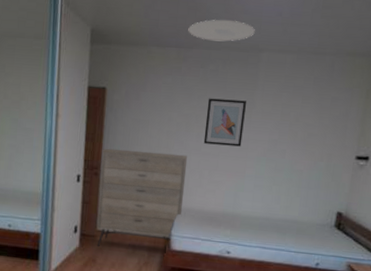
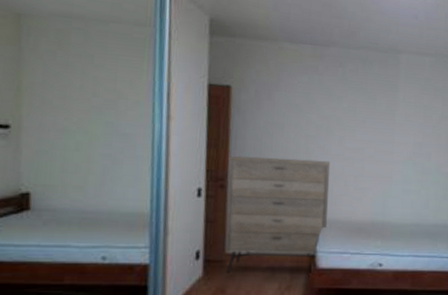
ceiling light: present [188,20,255,42] -> none [323,18,393,41]
wall art: present [203,98,247,147] -> none [346,99,390,151]

